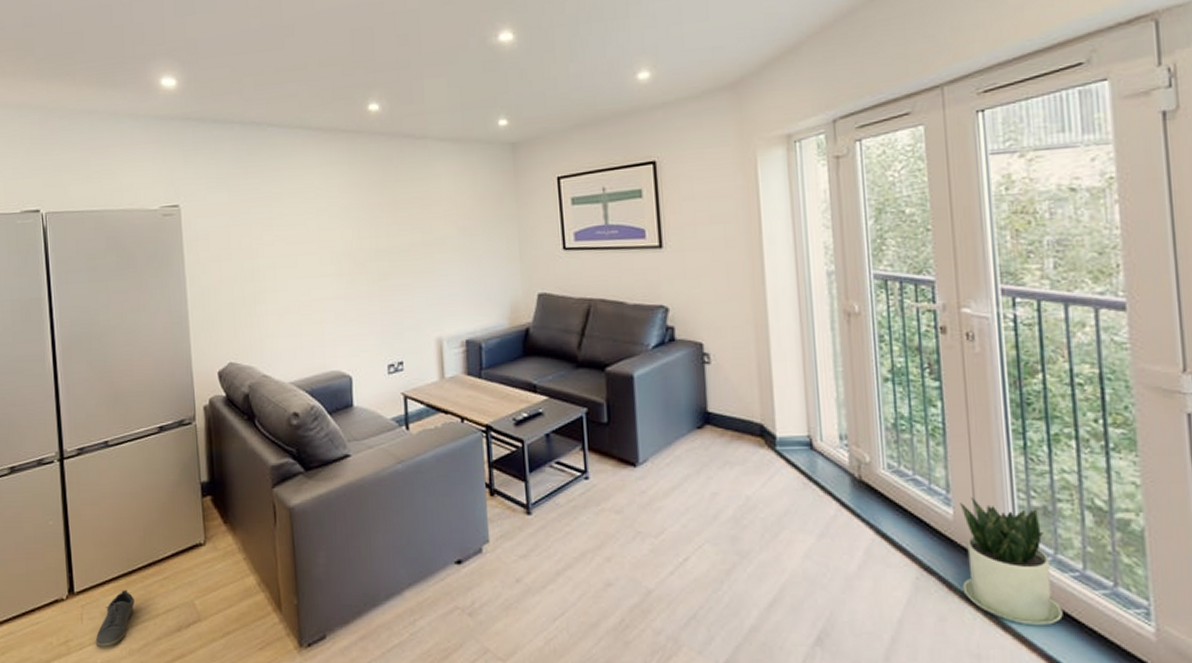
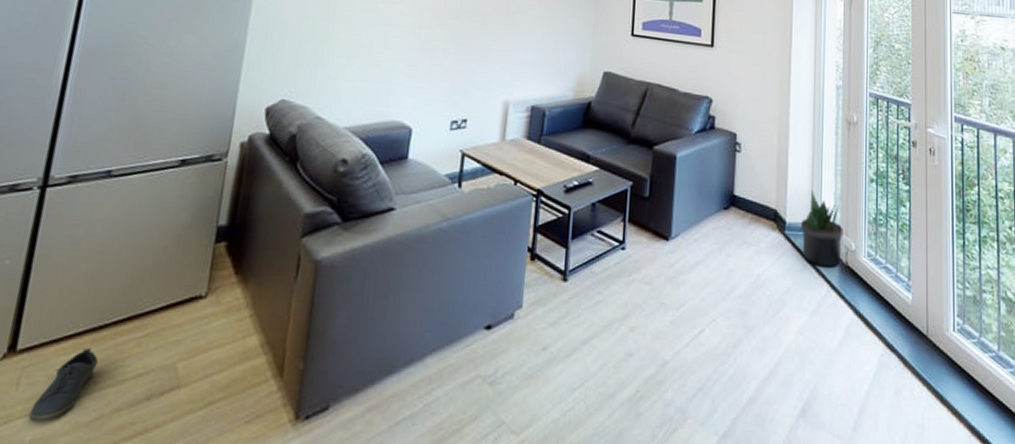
planter: none [796,398,853,484] -> present [801,190,843,267]
planter: present [960,498,1063,626] -> none [915,286,983,400]

